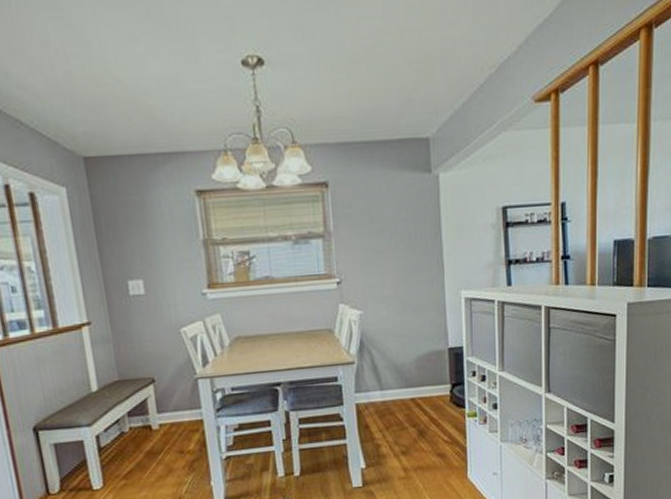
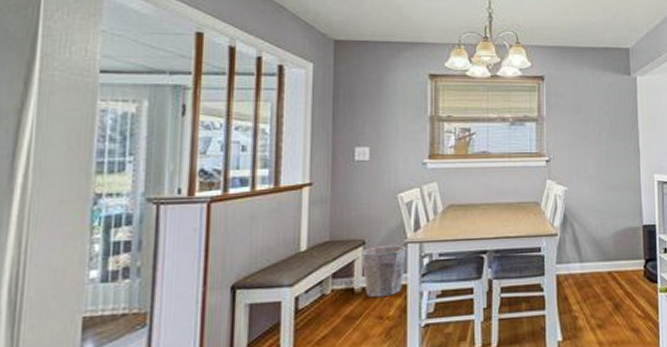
waste bin: none [152,381,199,434] -> present [361,245,407,298]

